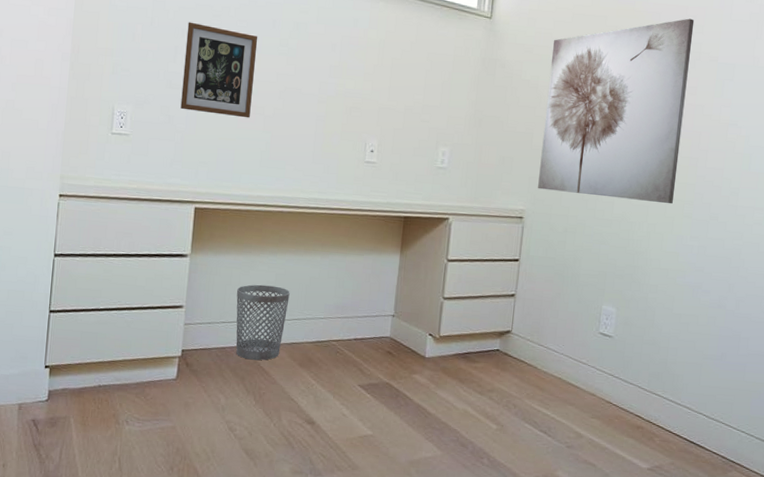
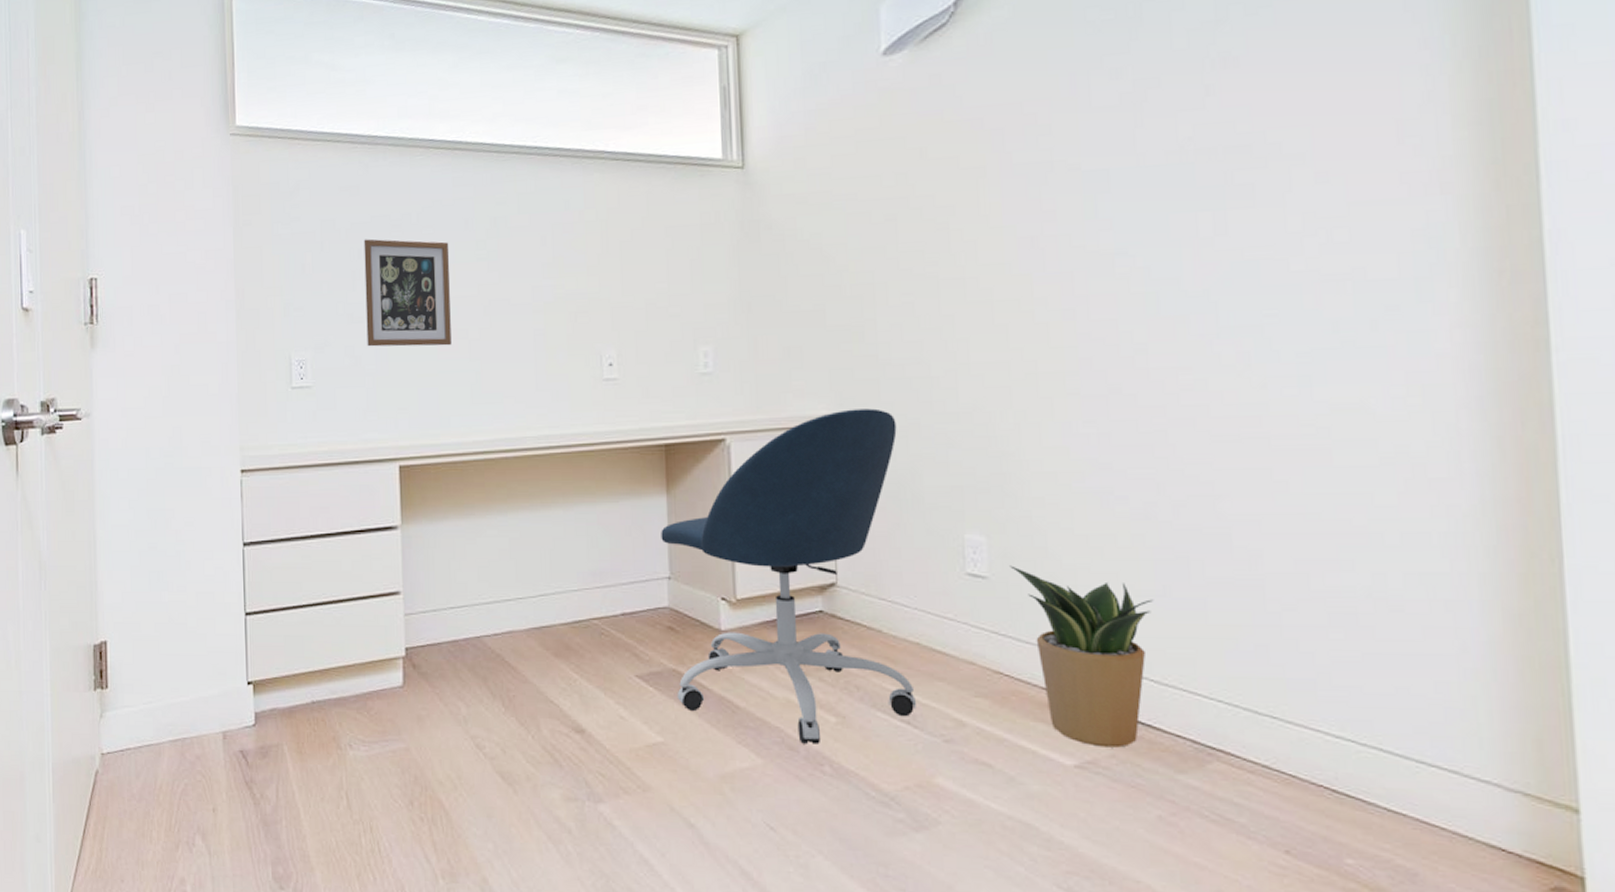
wastebasket: present [236,284,290,361] -> none [464,554,531,654]
office chair: none [386,208,570,444] -> present [661,408,916,744]
wall art: present [538,18,695,204] -> none [834,117,1047,384]
potted plant: none [628,330,715,458] -> present [1010,565,1154,748]

